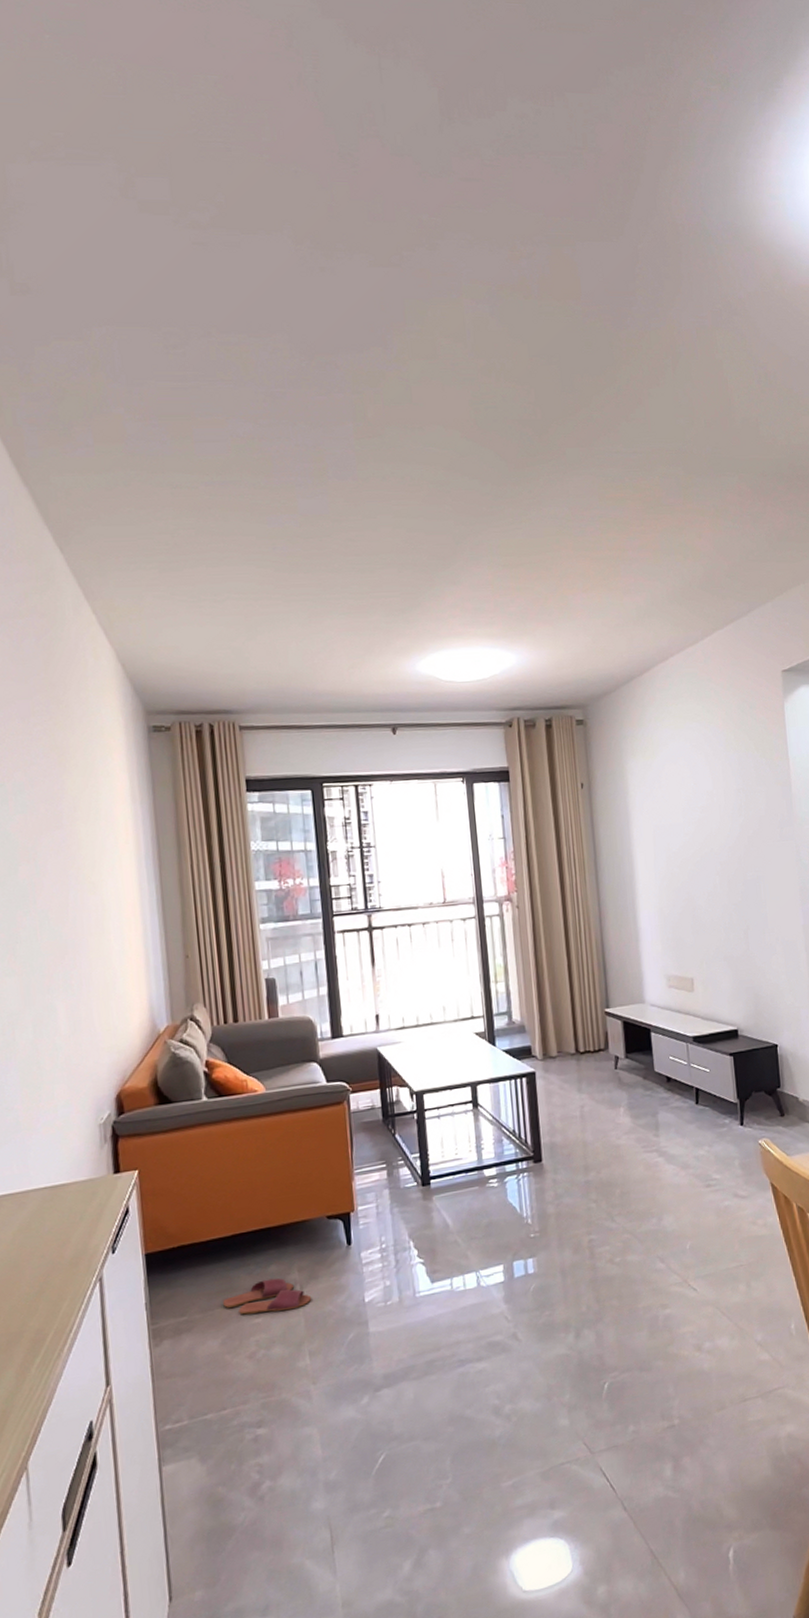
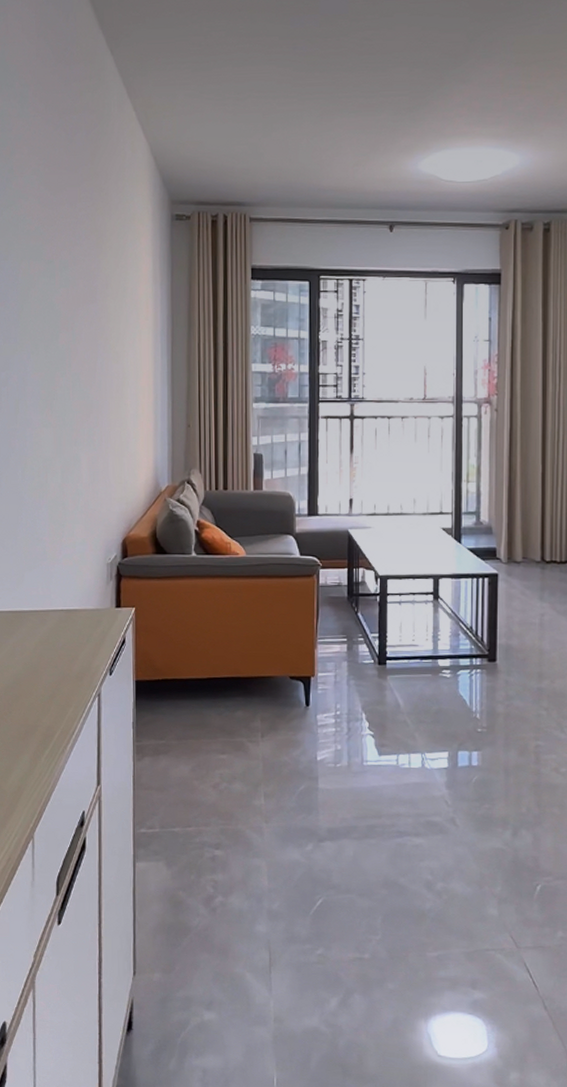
slippers: present [223,1278,312,1315] -> none [195,722,271,753]

